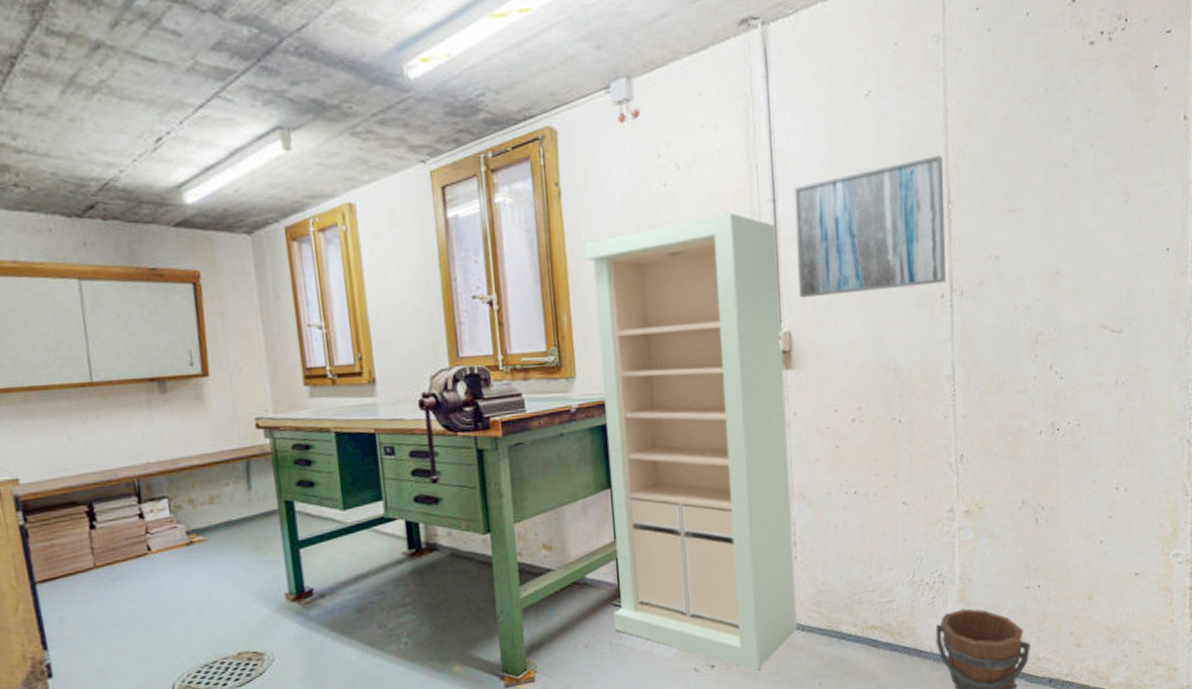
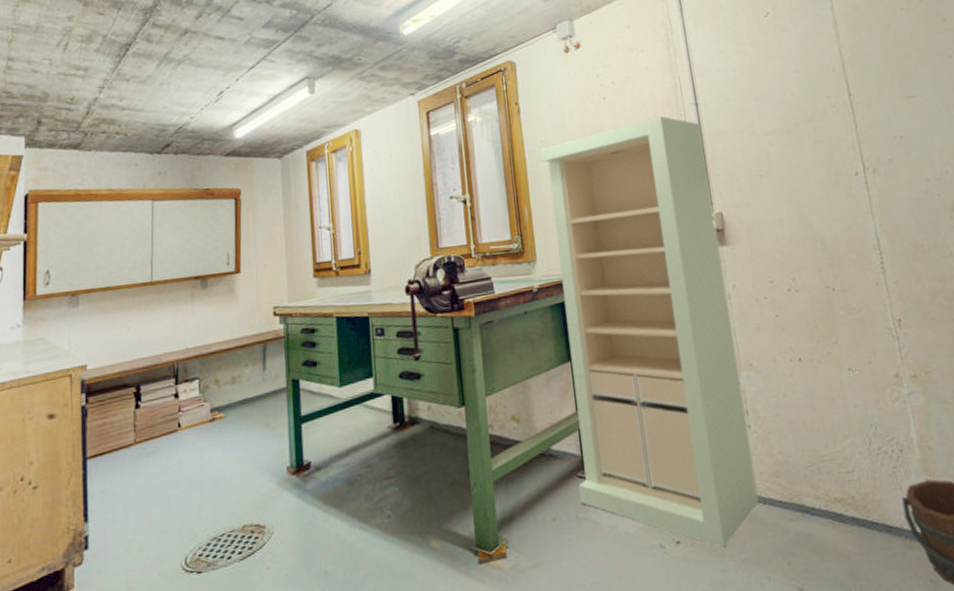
wall art: present [794,154,947,299] -> none [712,57,859,183]

